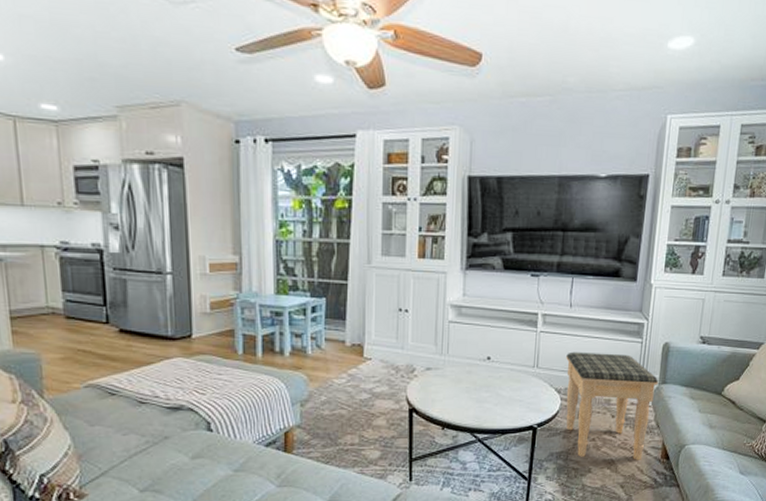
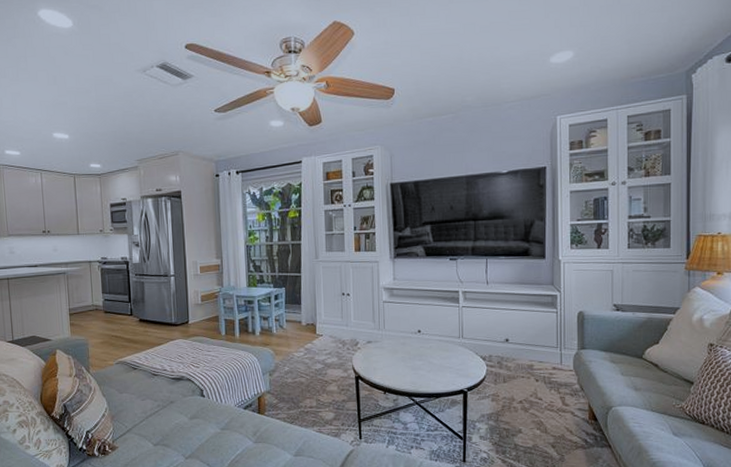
footstool: present [566,352,659,460] -> none [488,323,578,421]

